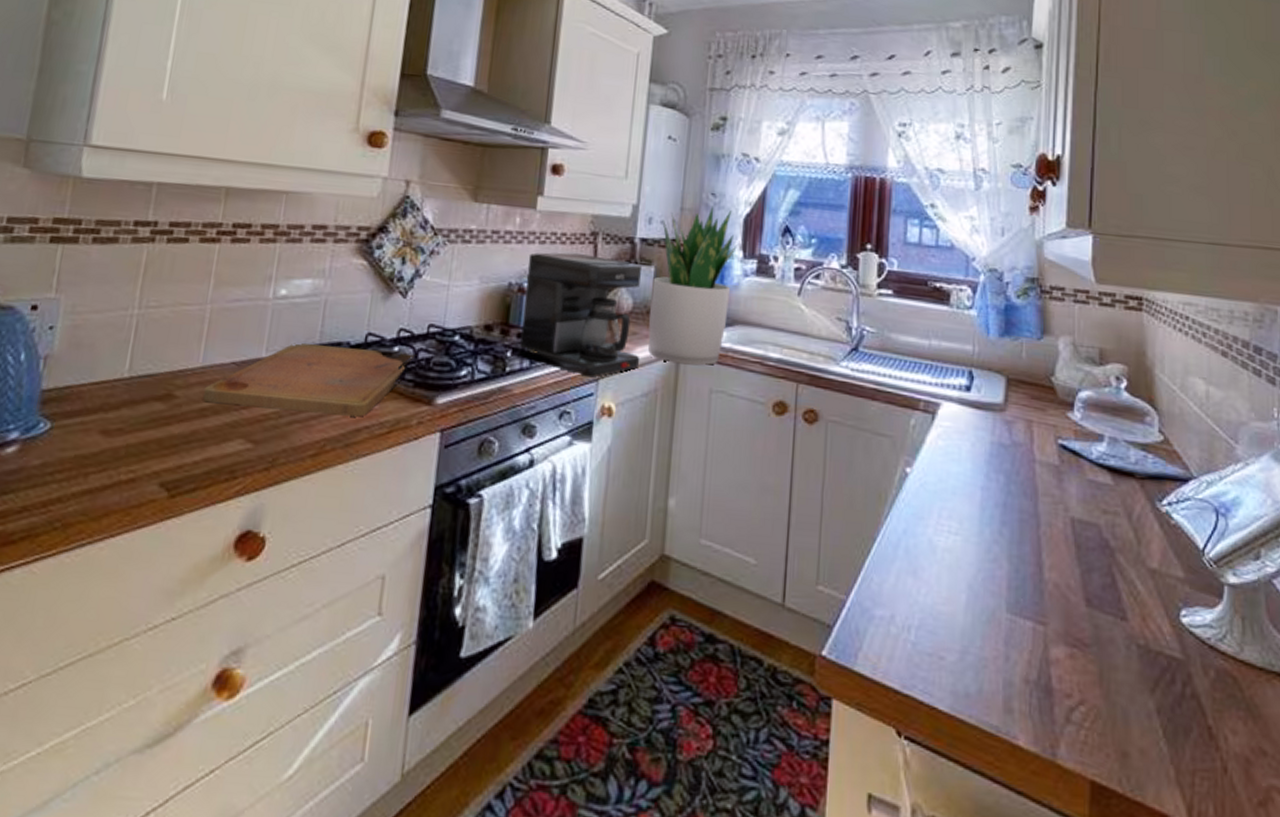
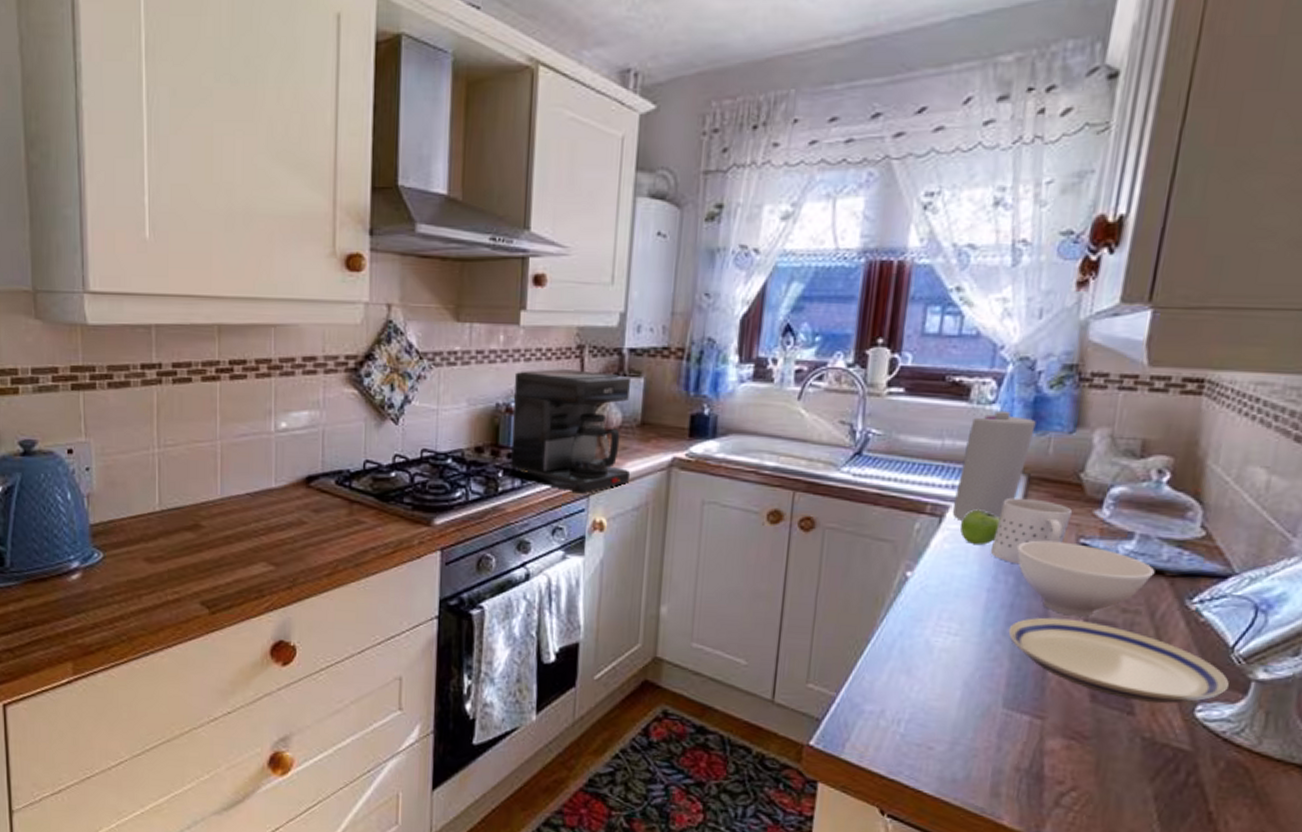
cutting board: present [203,343,417,417] -> none [225,473,413,539]
planter: present [647,206,739,366] -> none [637,307,734,478]
paper towel holder: none [943,315,1009,420] -> present [952,410,1036,522]
fruit: none [951,407,987,443] -> present [960,509,1001,545]
mug: none [980,397,1049,463] -> present [990,497,1073,565]
bowl: none [1004,440,1126,518] -> present [1017,540,1155,617]
plate: none [1004,517,1205,608] -> present [1008,617,1229,703]

